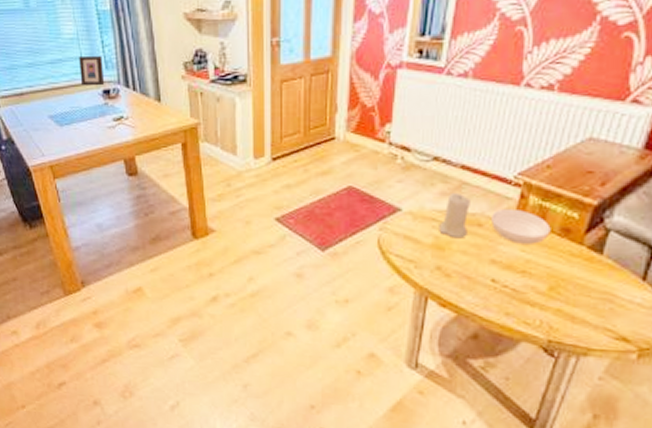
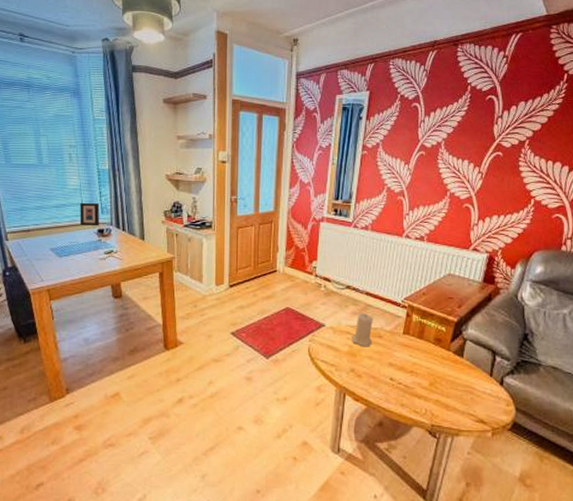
bowl: present [491,208,551,244] -> none [388,324,428,351]

